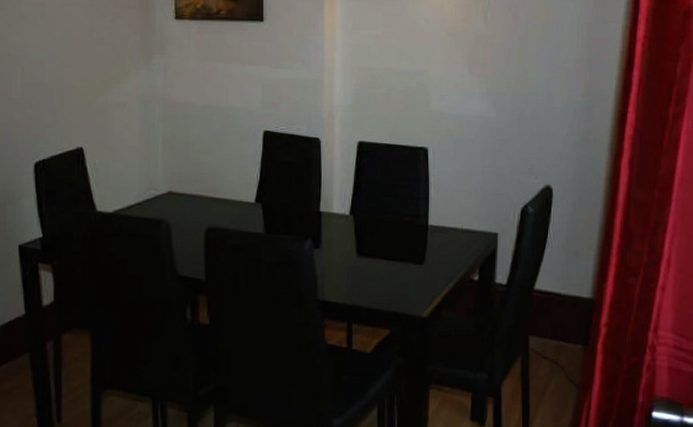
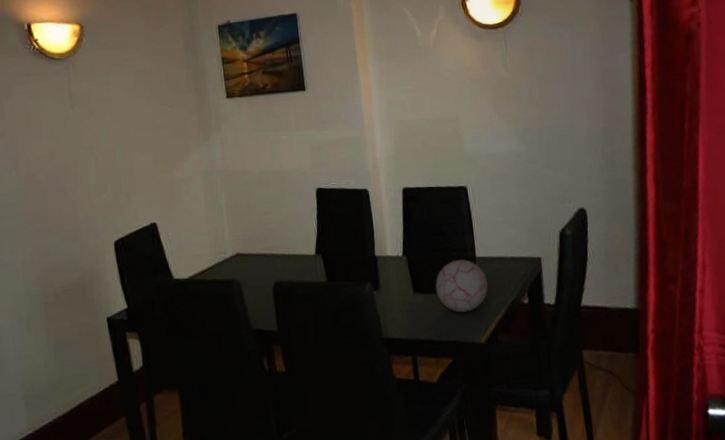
decorative ball: none [381,225,438,283] -> present [435,259,488,313]

